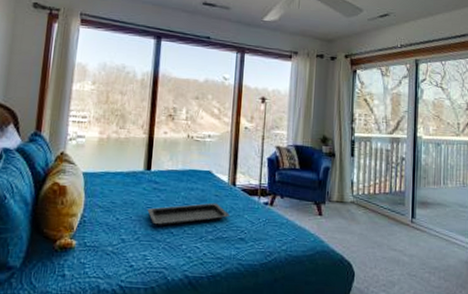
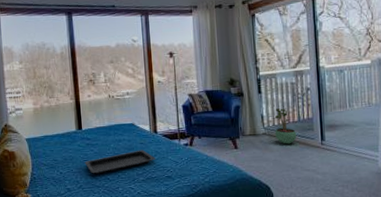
potted plant: none [364,175,386,218] -> present [274,108,296,145]

